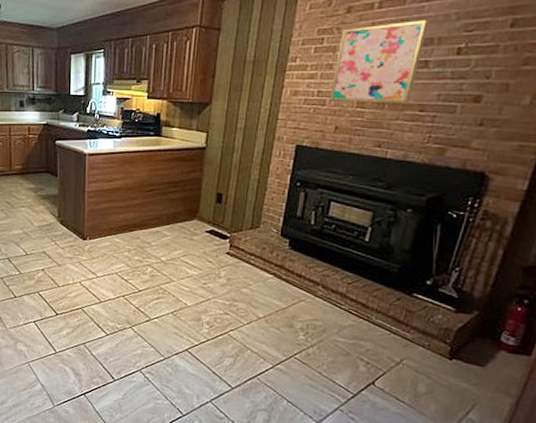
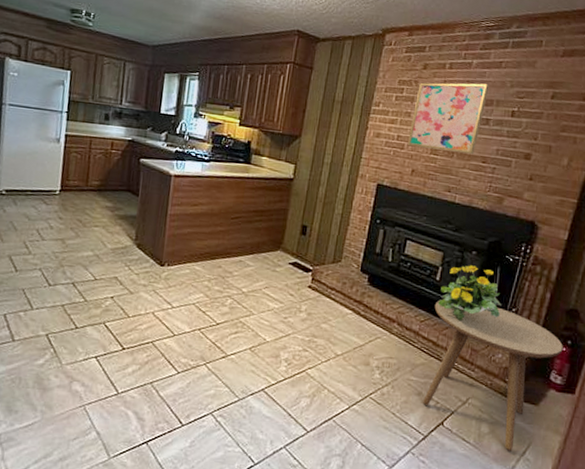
side table: none [352,262,518,412] -> present [423,301,563,451]
flowering plant: none [368,224,442,283] -> present [438,265,502,321]

